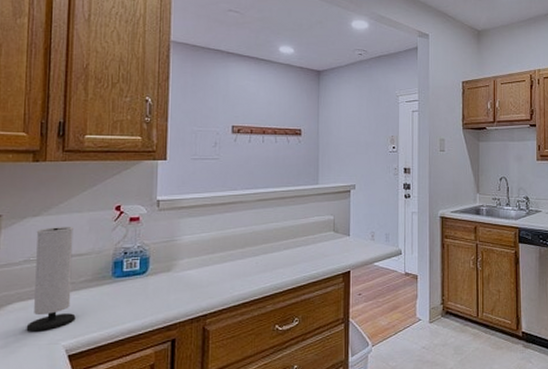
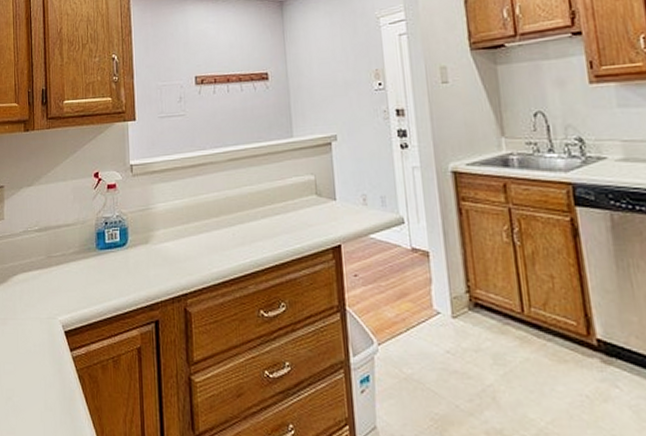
speaker: present [26,227,76,332] -> none [29,196,68,305]

